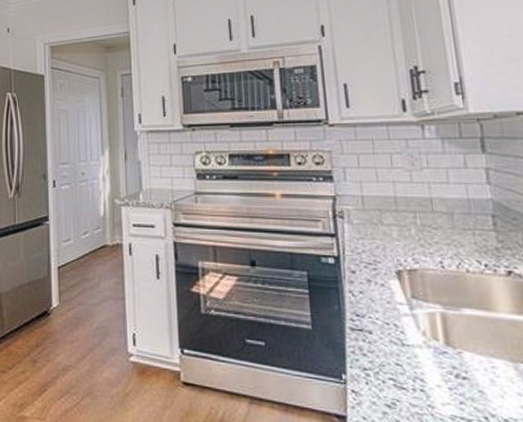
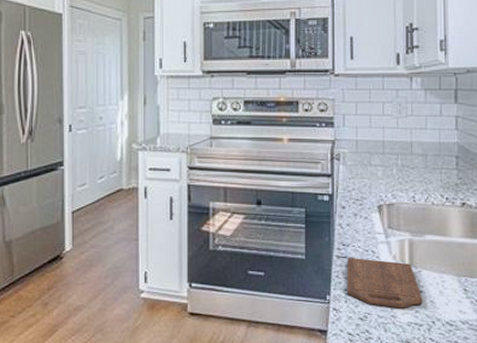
cutting board: none [364,330,469,398] -> present [347,257,423,308]

